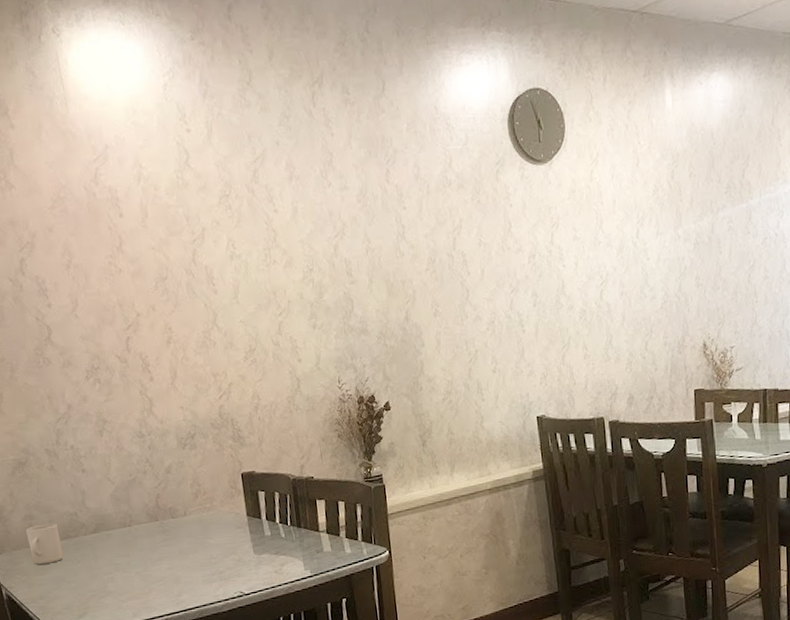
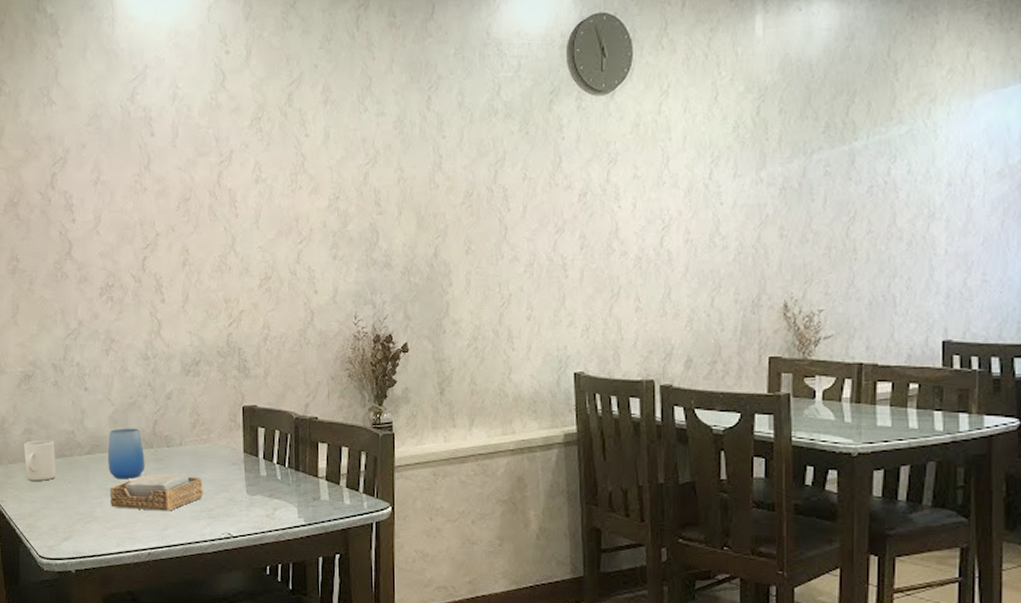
cup: none [112,503,153,553] -> present [107,428,145,478]
napkin holder: none [120,540,213,581] -> present [110,472,203,511]

